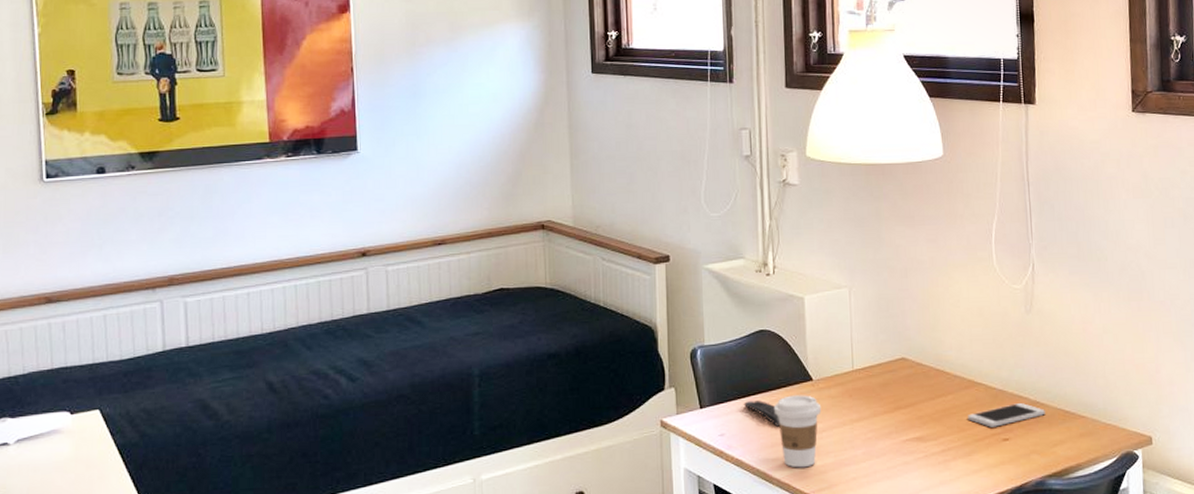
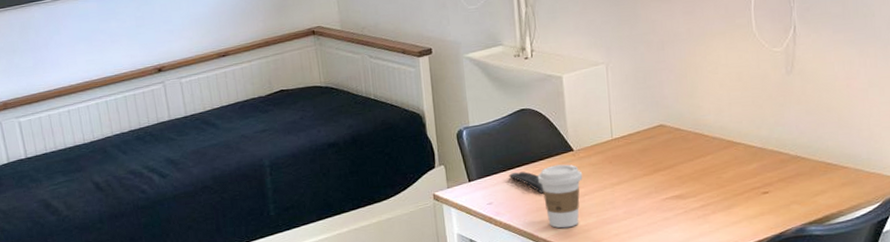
smartphone: present [968,402,1045,427] -> none [727,158,806,183]

